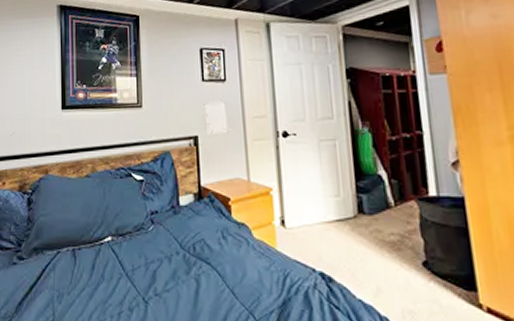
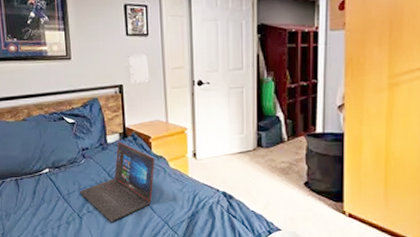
laptop: none [146,204,236,310] -> present [80,141,155,222]

